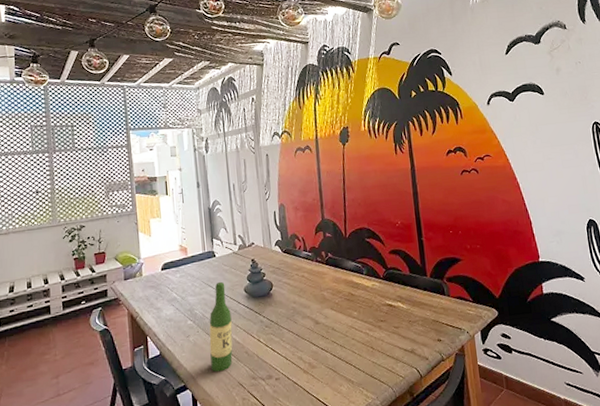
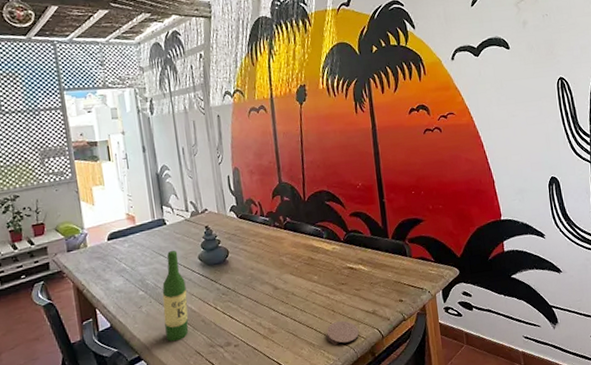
coaster: none [365,358,398,383] -> present [326,320,359,345]

